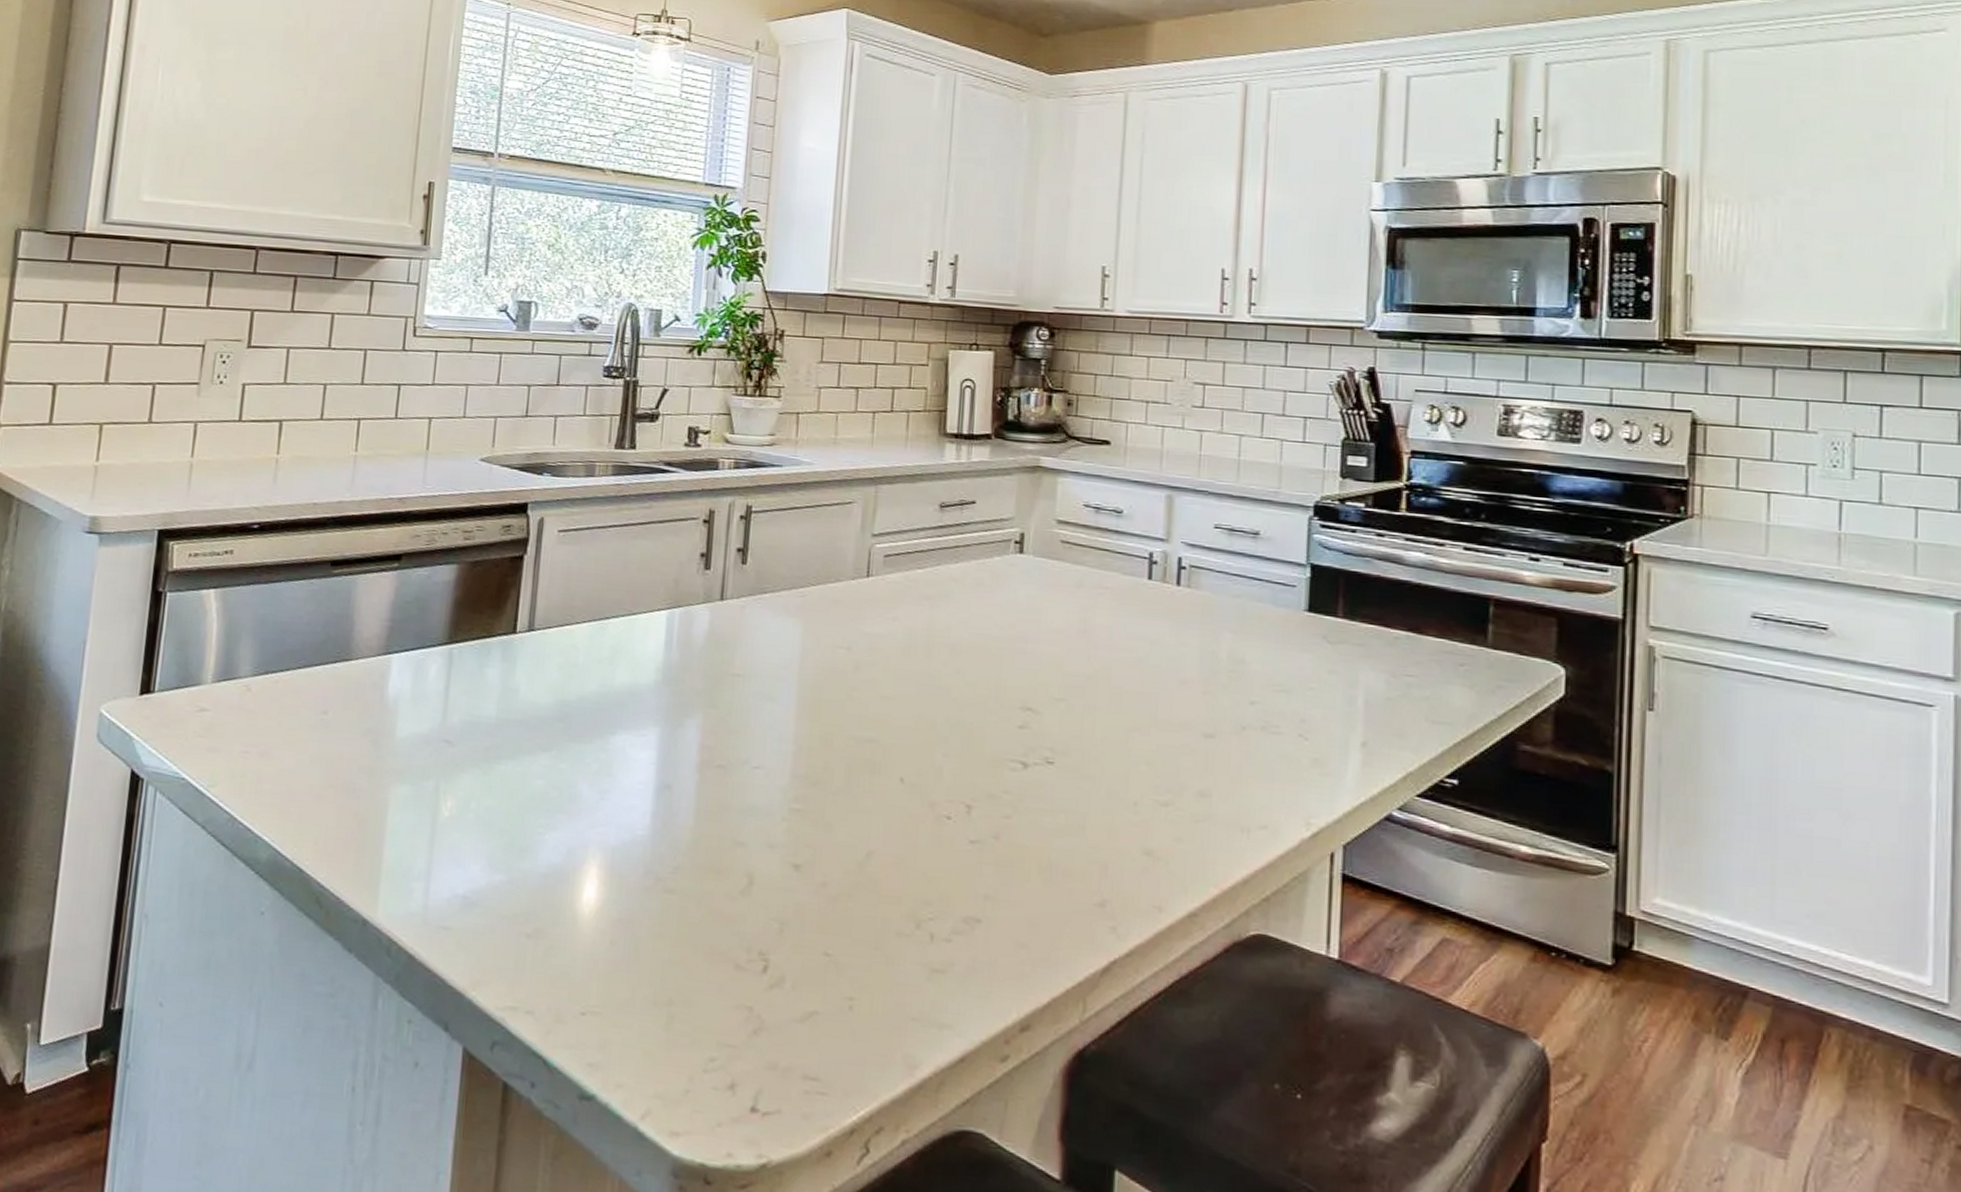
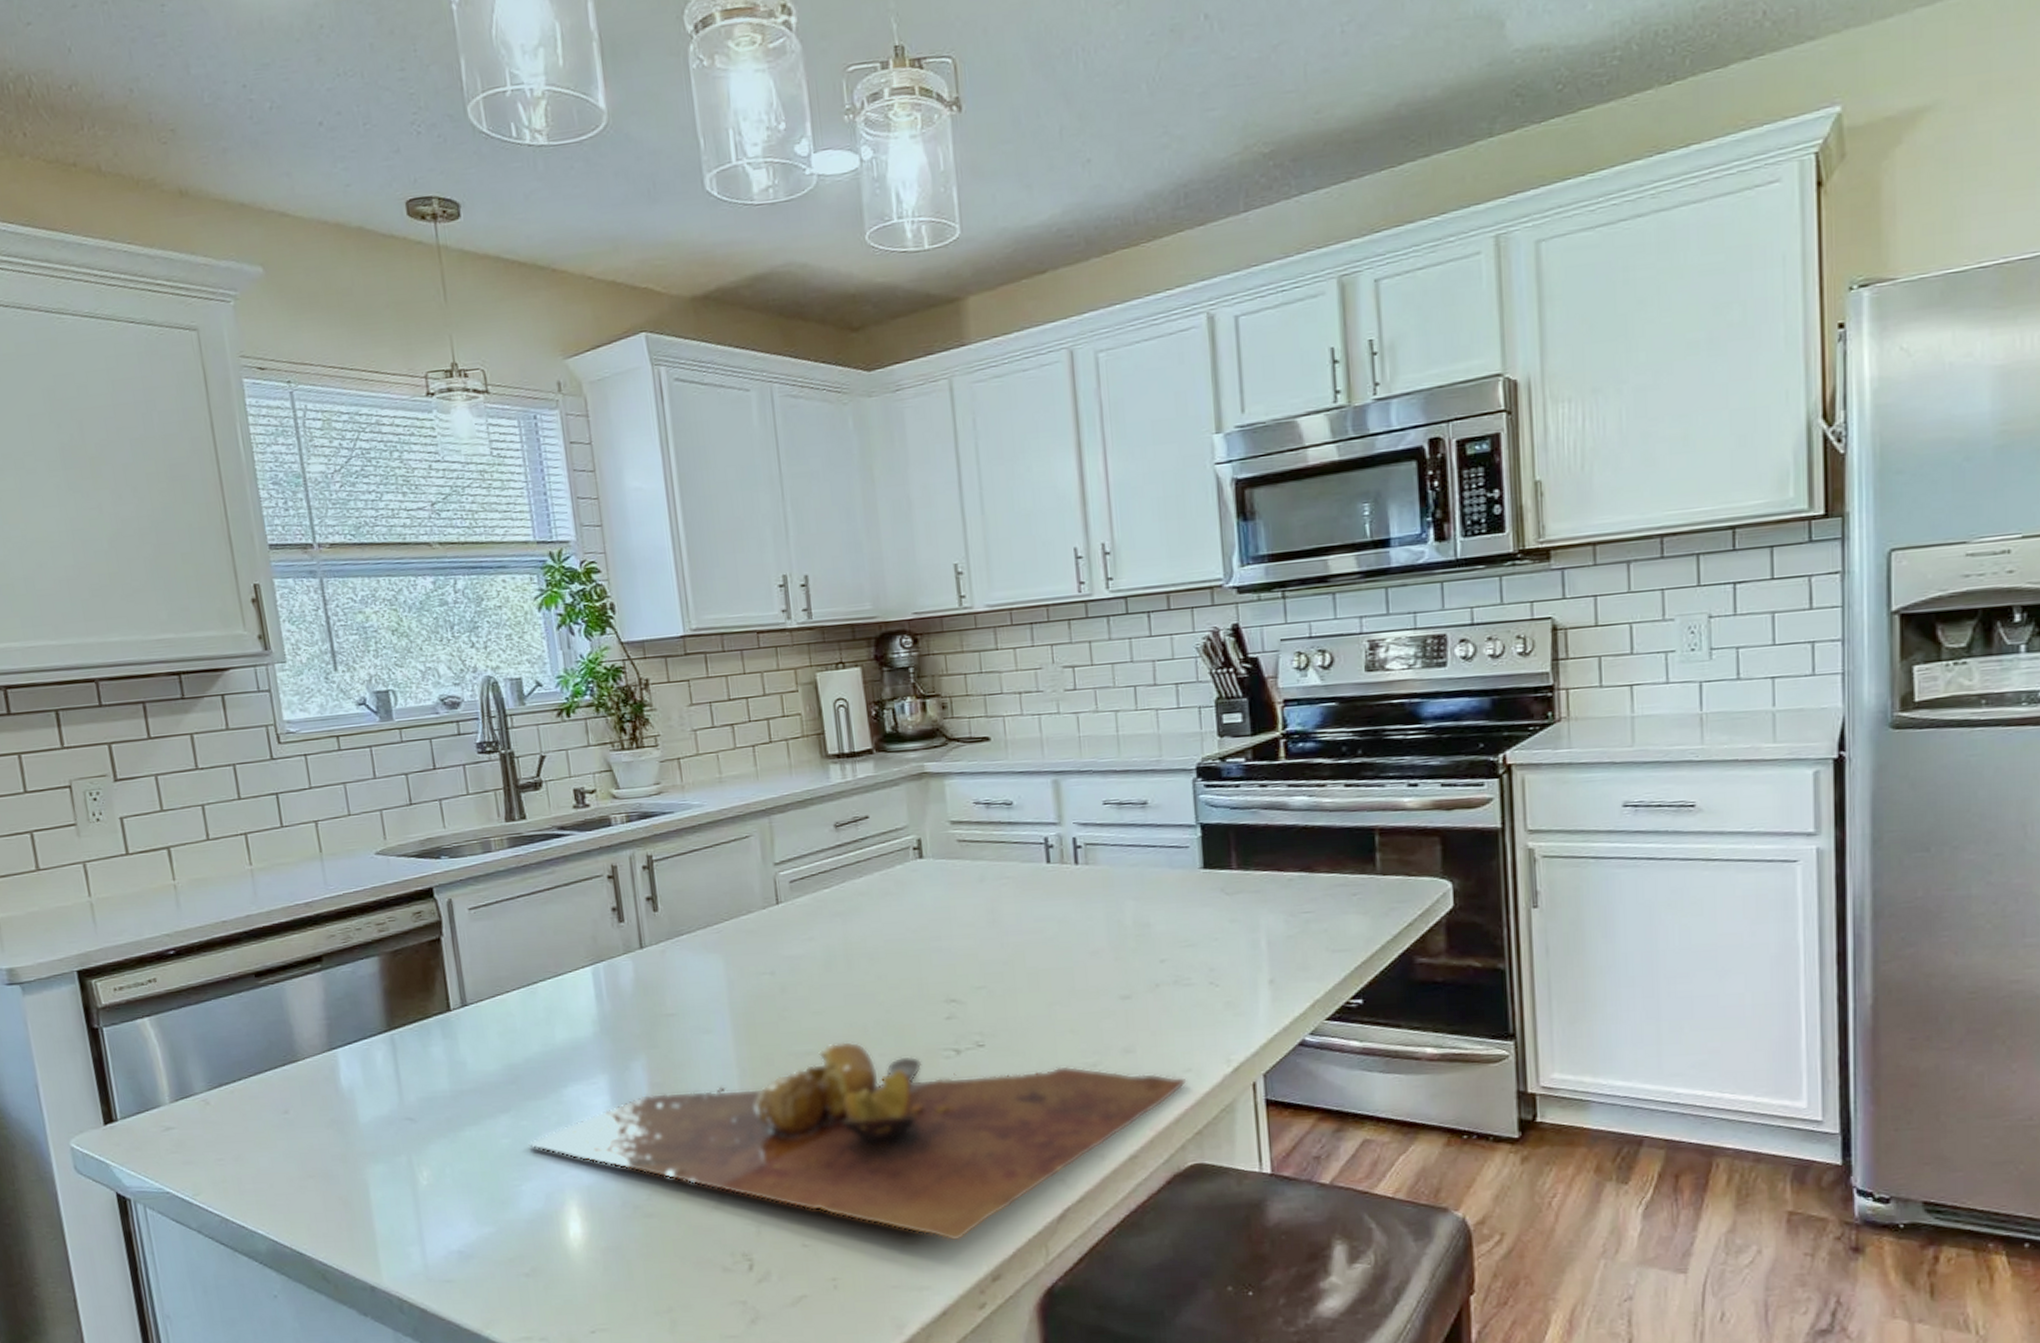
cutting board: none [562,733,1261,978] -> present [528,1041,1187,1241]

